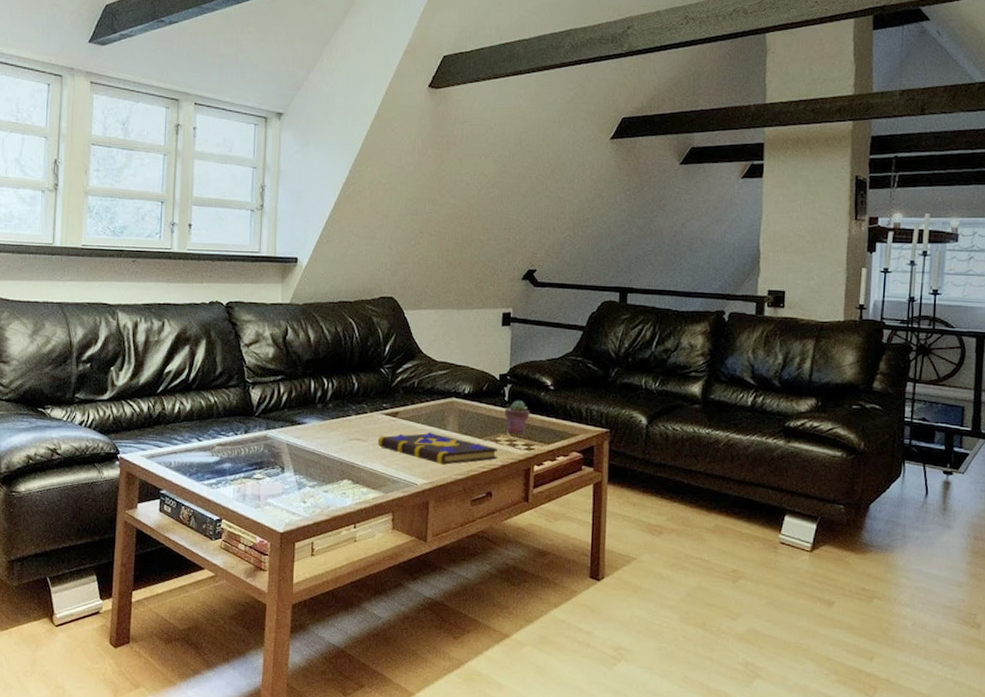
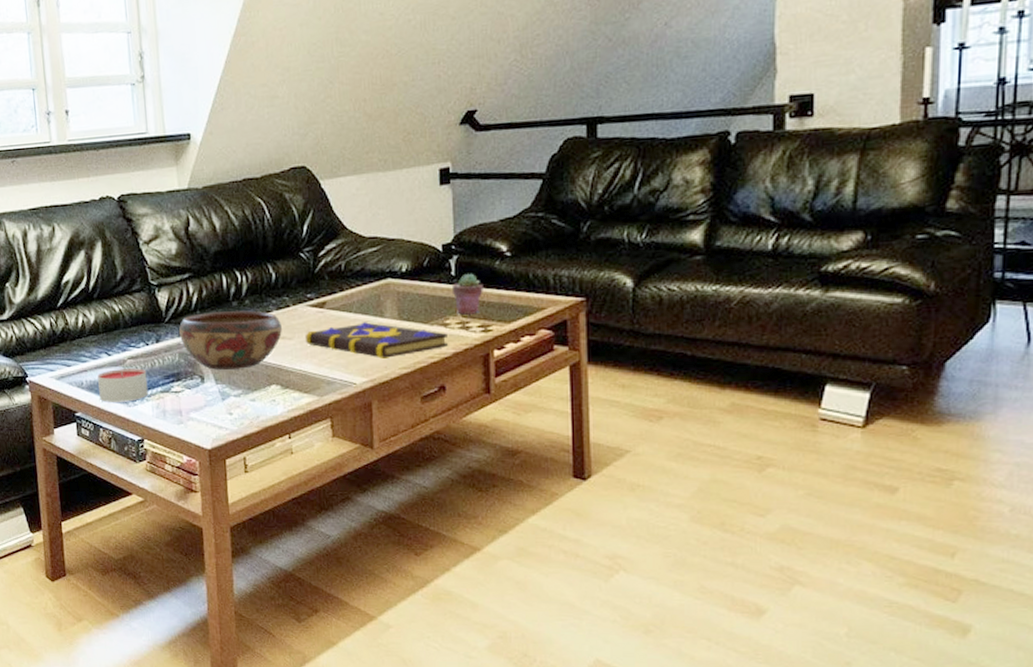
candle: none [186,454,233,484] -> present [97,368,149,403]
decorative bowl: none [266,411,358,463] -> present [178,310,282,370]

